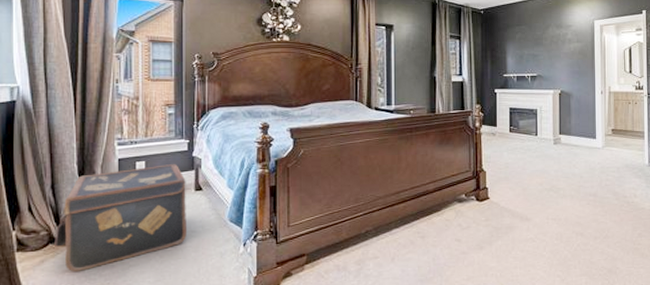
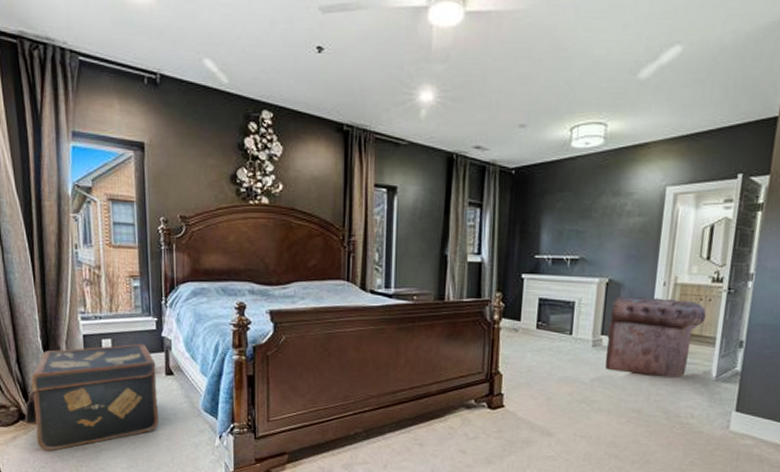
armchair: none [564,103,635,166] -> present [604,295,706,378]

